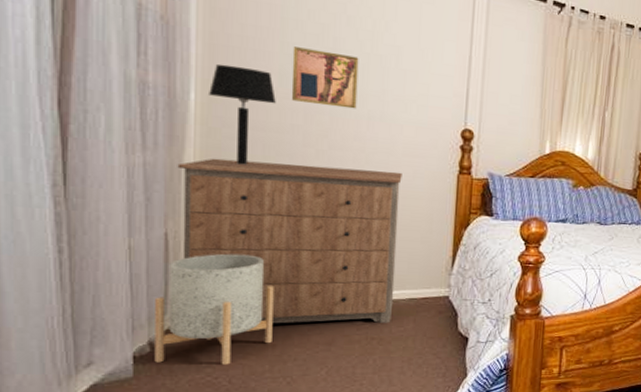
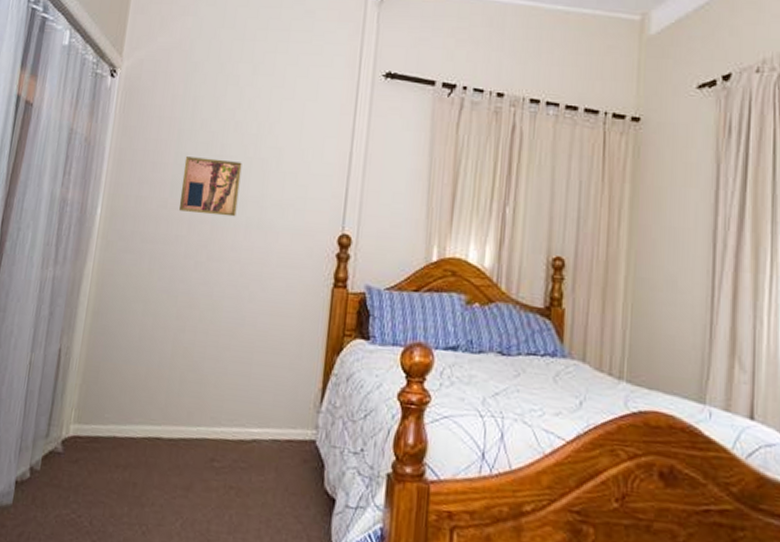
planter: present [154,253,274,365] -> none [31,373,143,502]
dresser: present [177,158,402,324] -> none [69,271,275,469]
table lamp: present [209,63,276,165] -> none [112,178,166,279]

